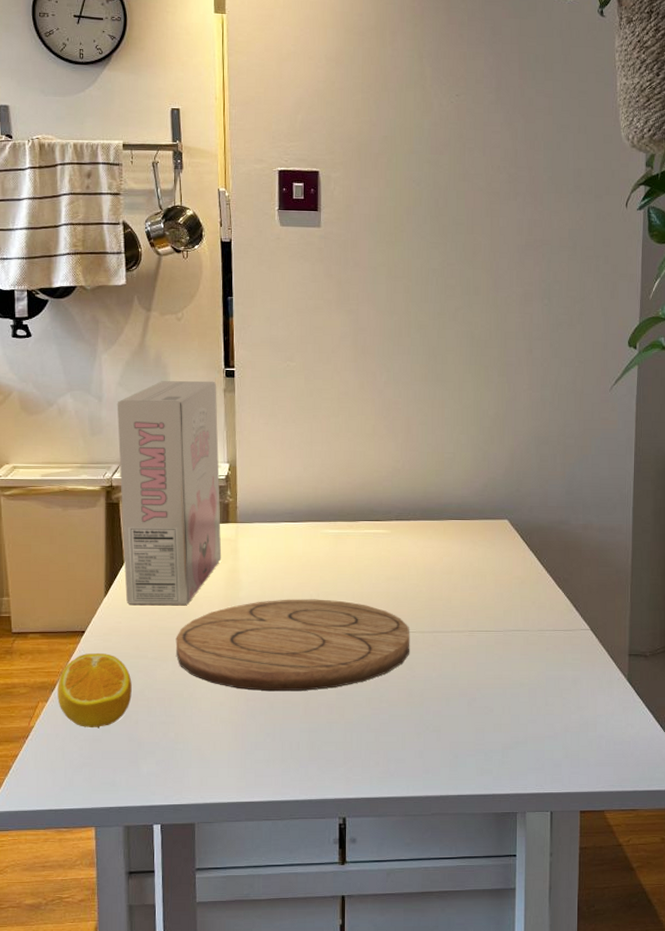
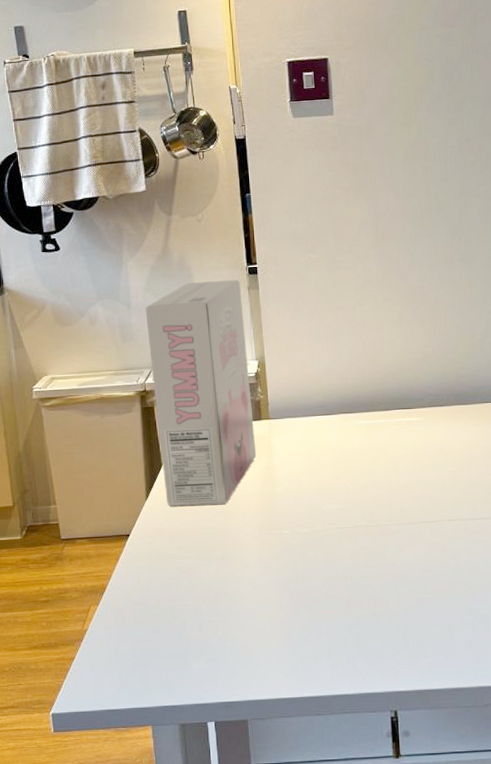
fruit: present [57,653,132,729] -> none [107,555,178,629]
cutting board: present [175,599,410,692] -> none [217,491,452,587]

